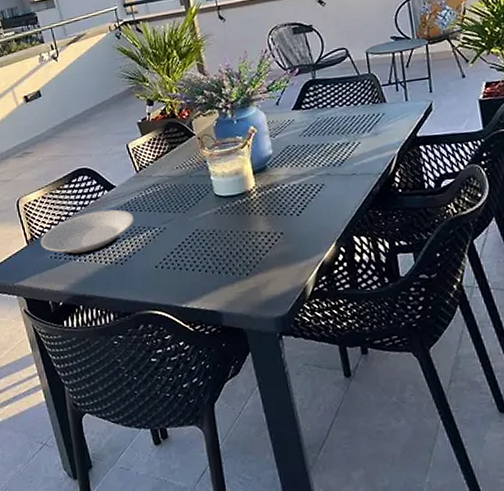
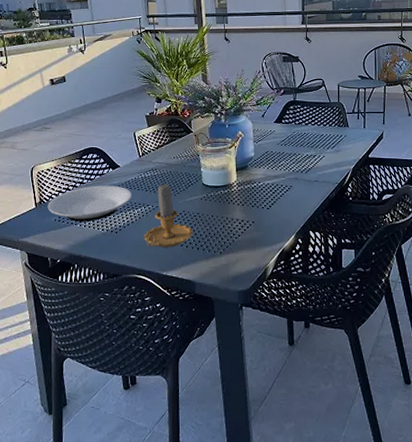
candle: none [154,199,212,277] -> present [144,182,193,247]

